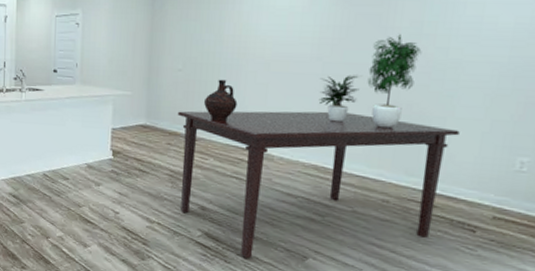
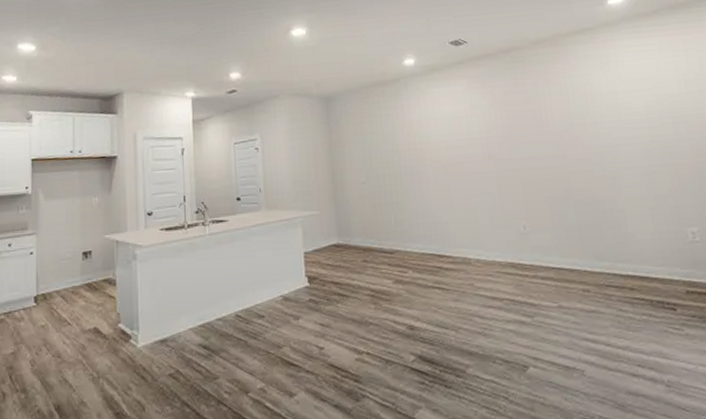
dining table: present [177,111,460,258] -> none [368,205,636,378]
ceramic jug: present [204,79,238,121] -> none [392,187,425,230]
potted plant: present [318,34,422,129] -> none [496,127,580,217]

